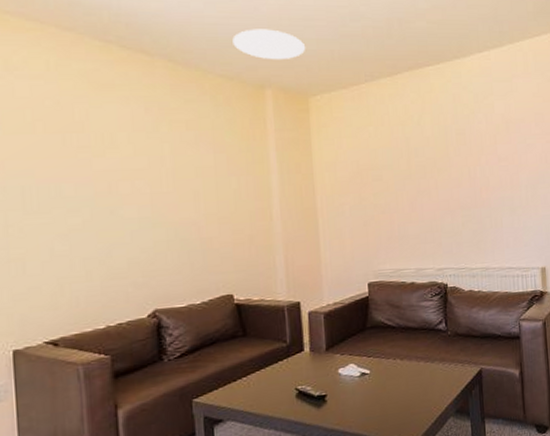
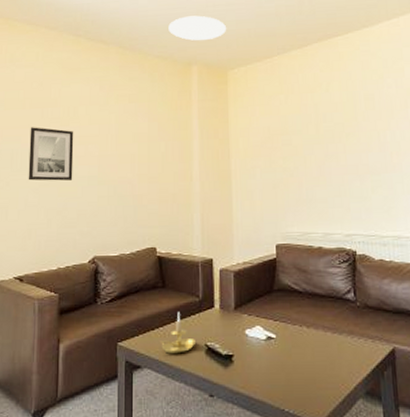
wall art: none [47,157,117,225] -> present [28,127,74,181]
candle holder: none [242,359,286,403] -> present [159,311,197,354]

